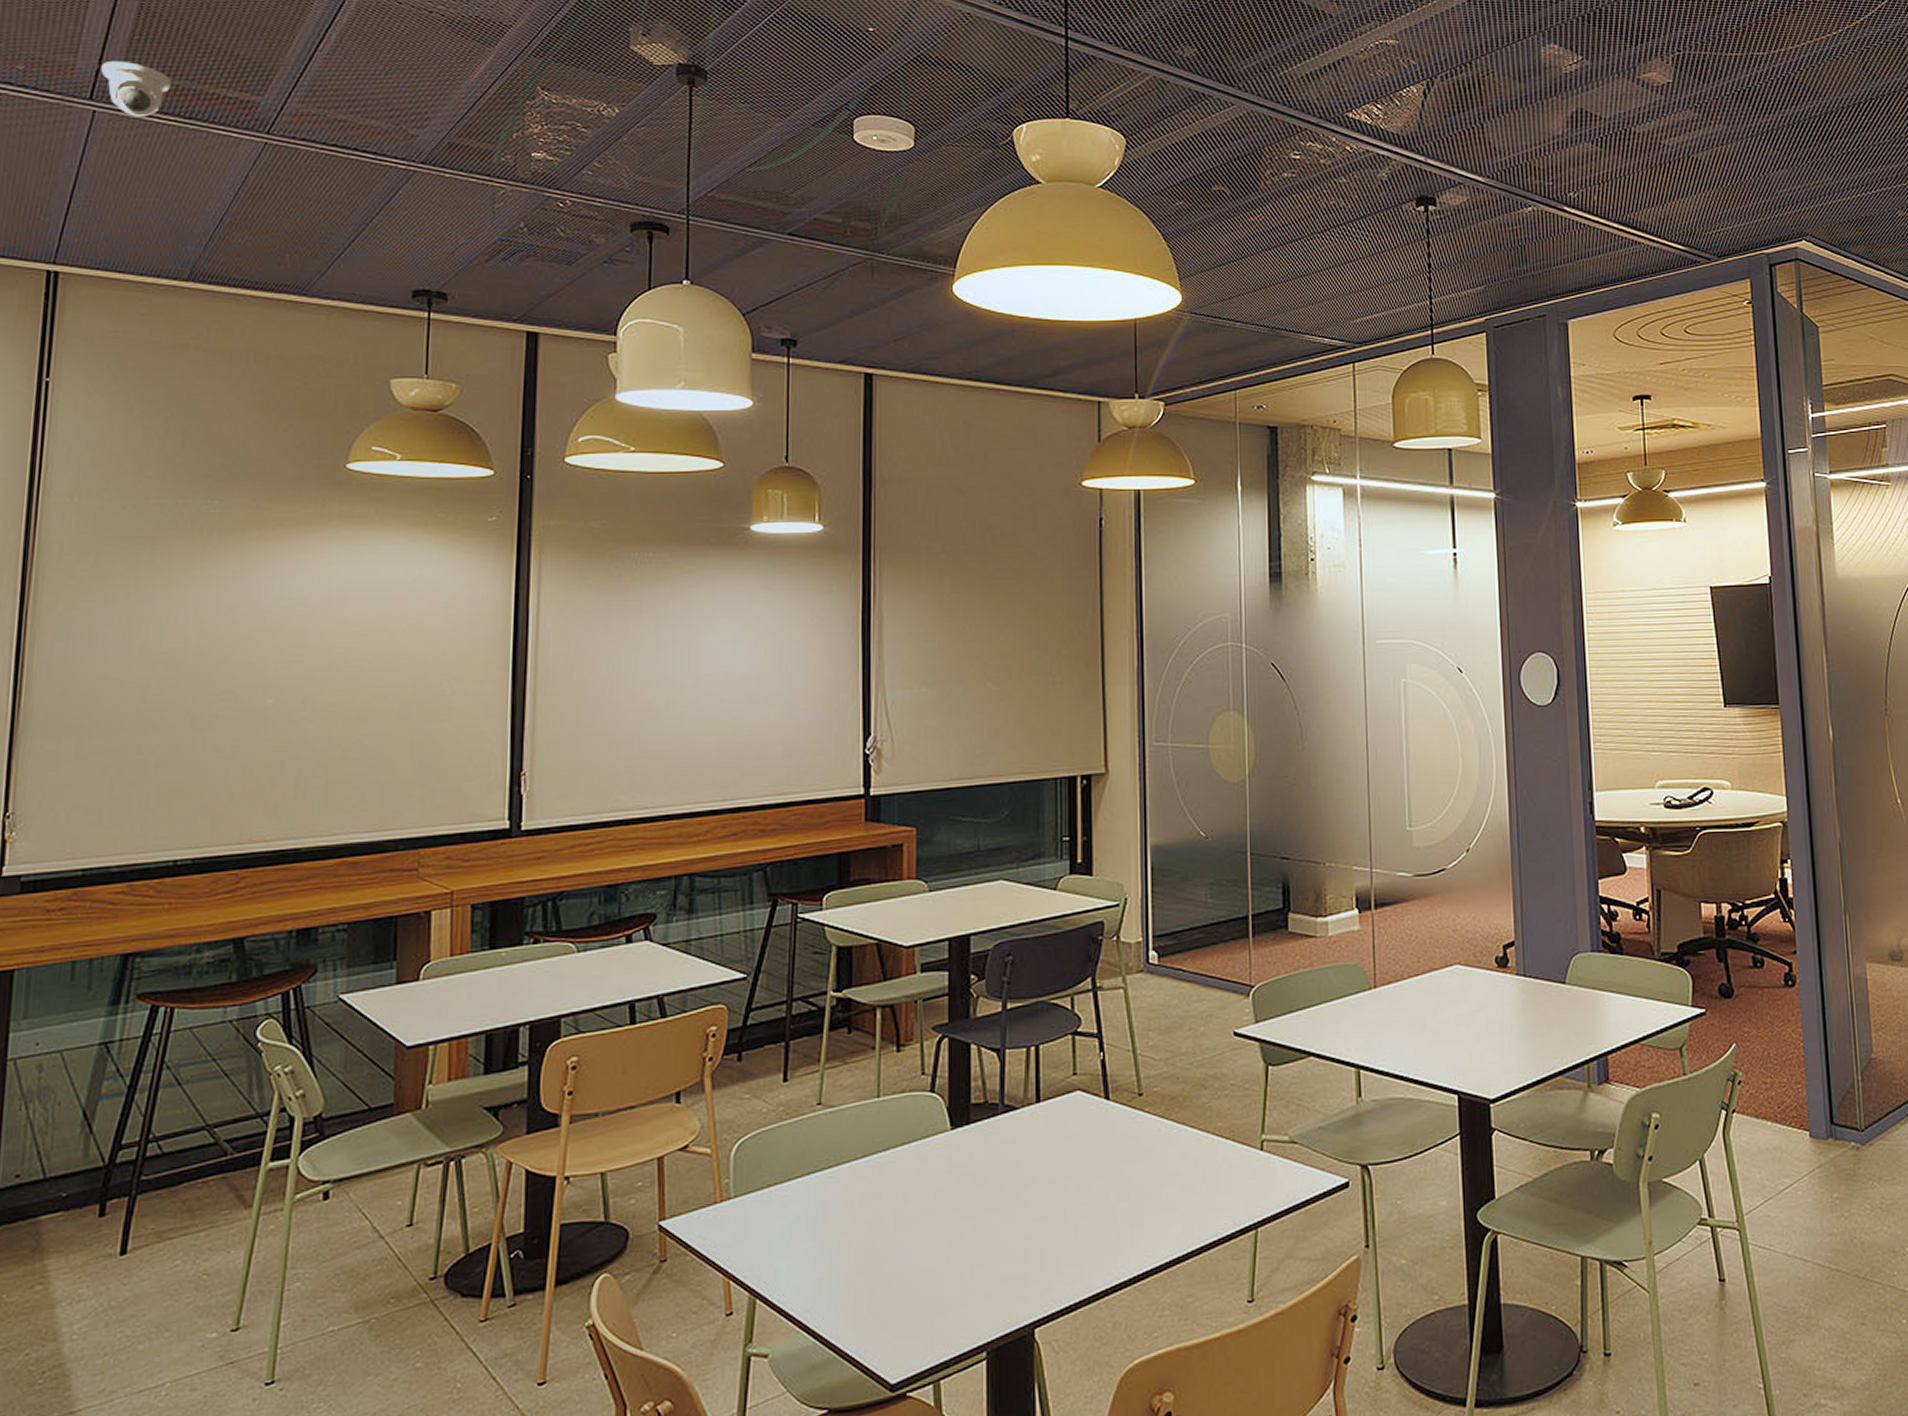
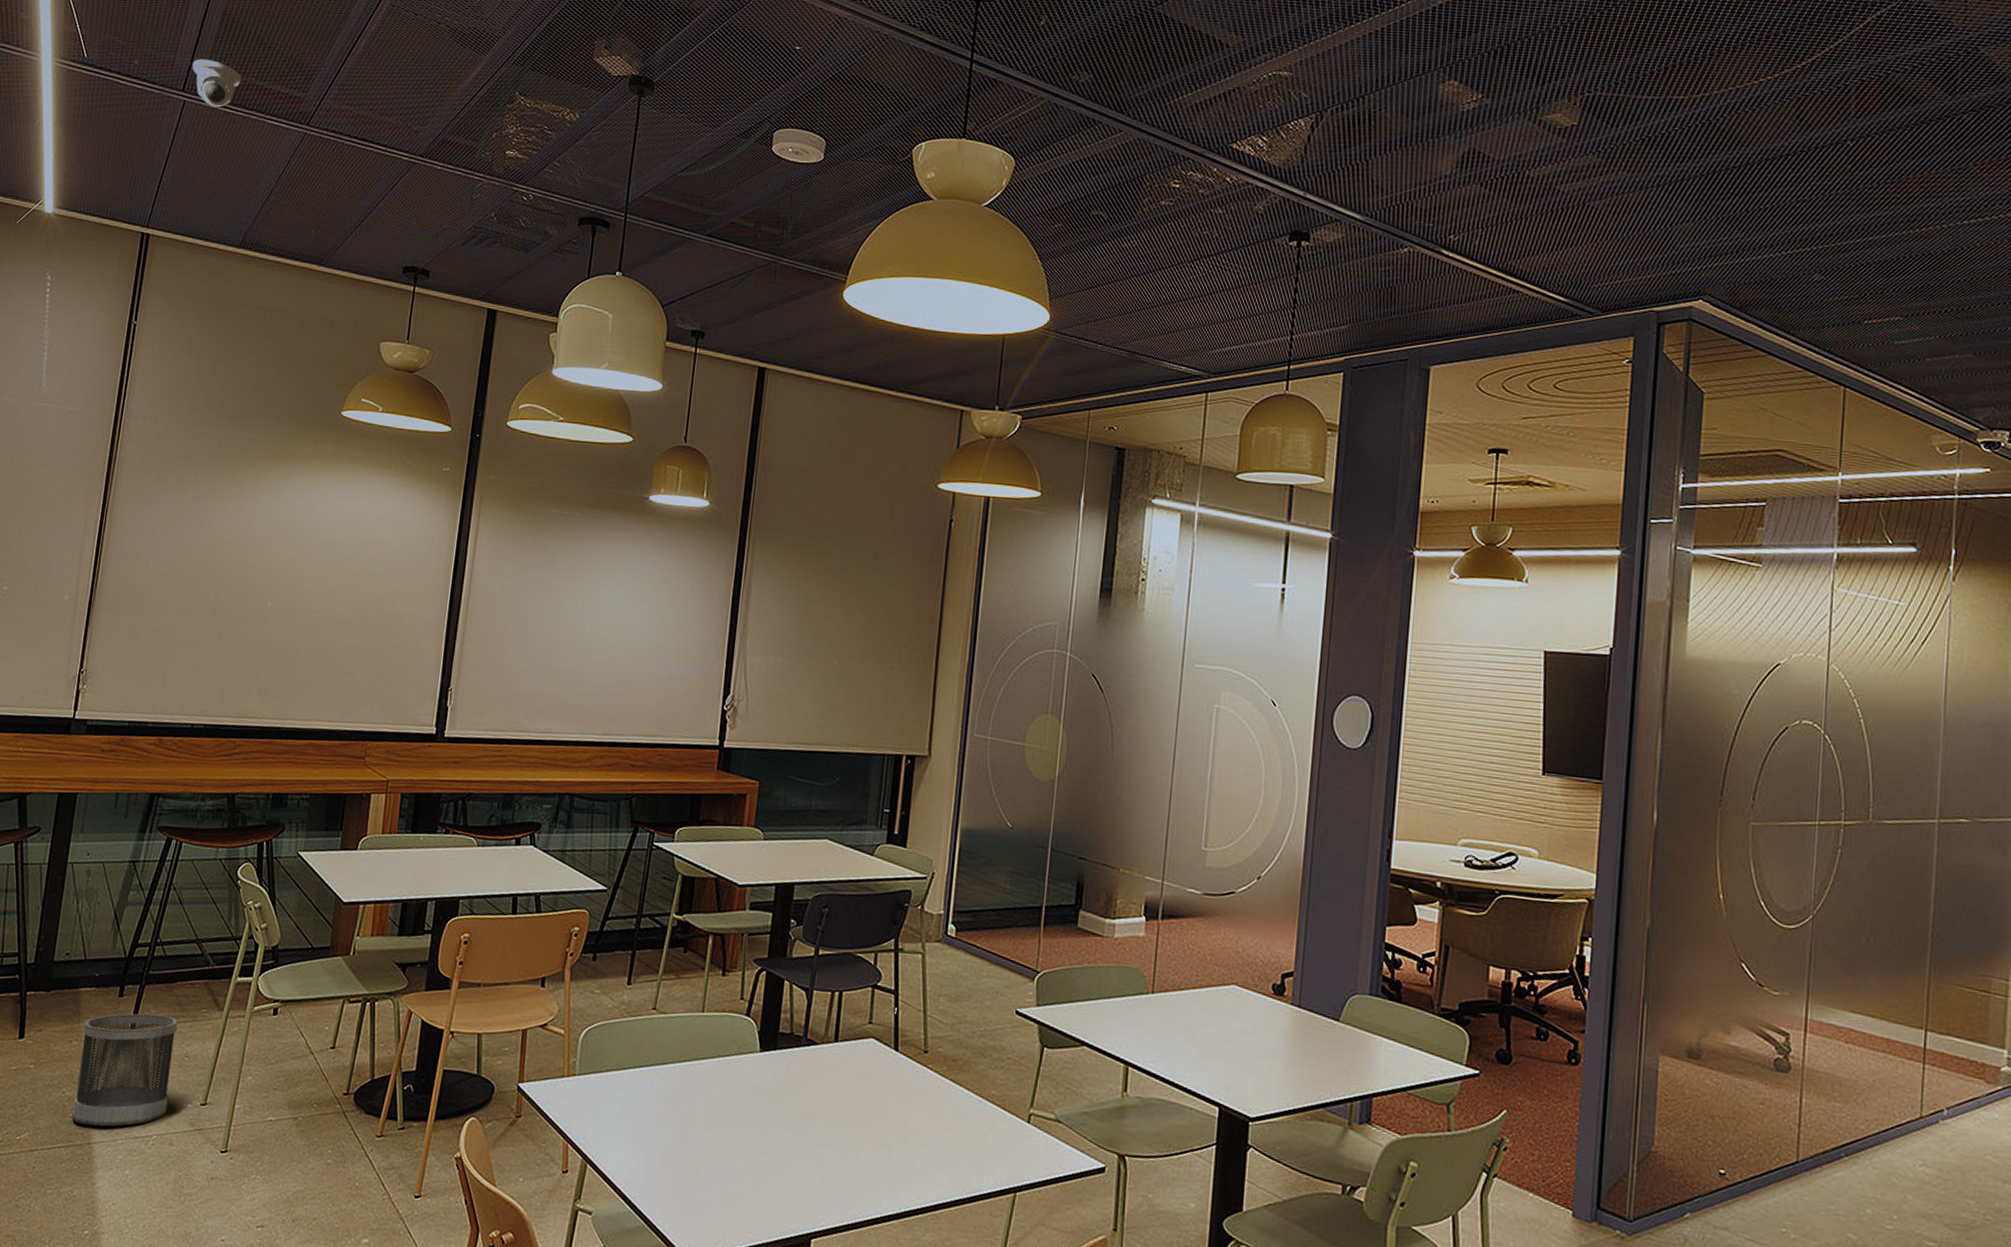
wastebasket: none [42,1228,189,1391] -> present [72,1013,178,1127]

